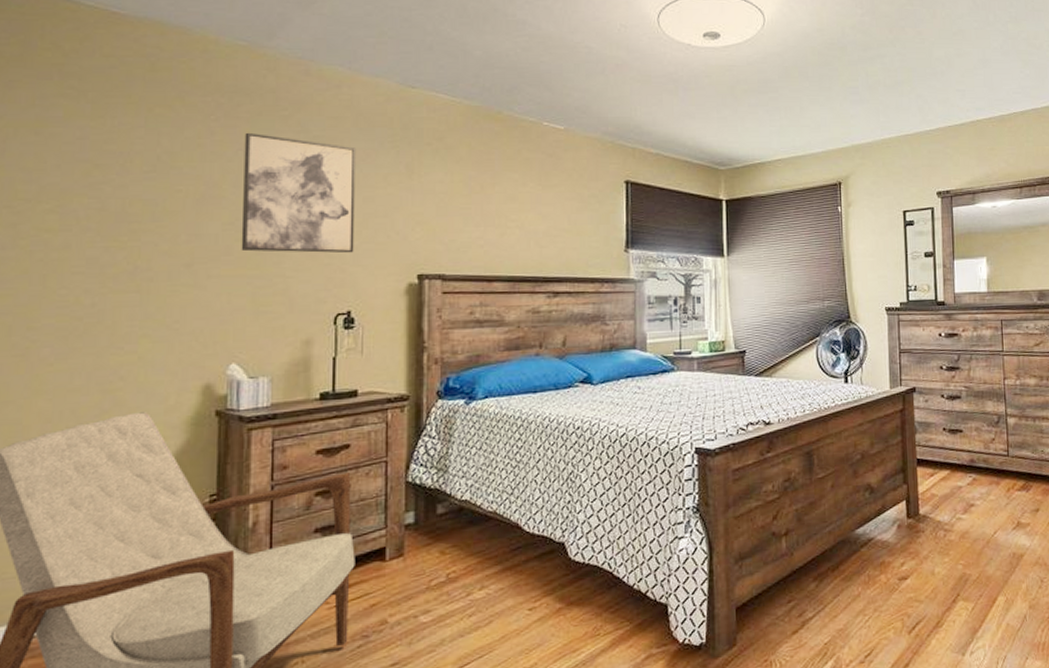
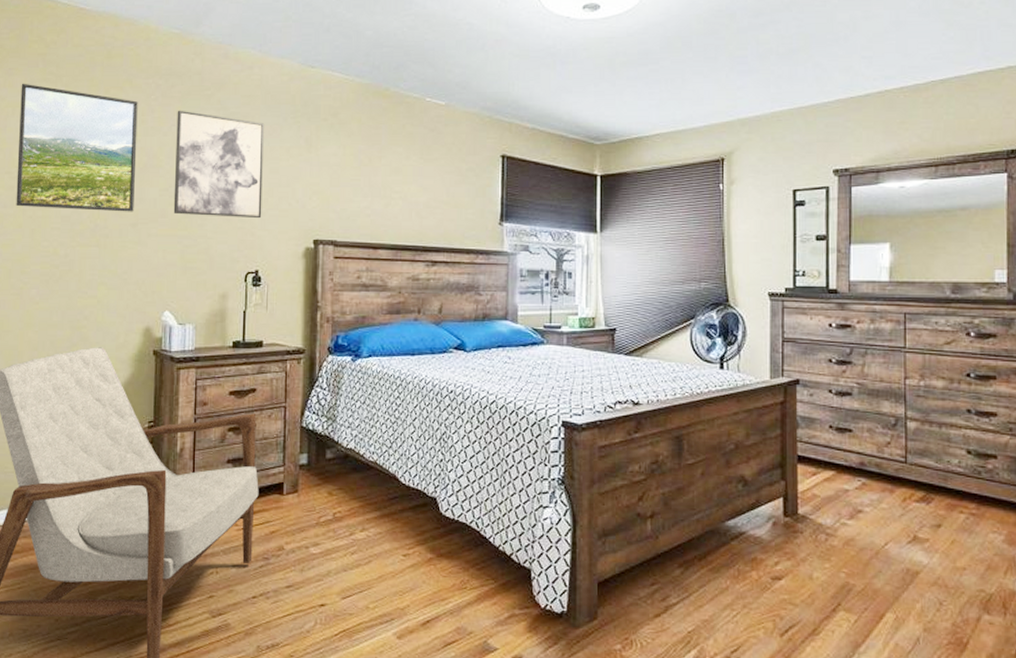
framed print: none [19,98,193,251] -> present [16,83,138,212]

